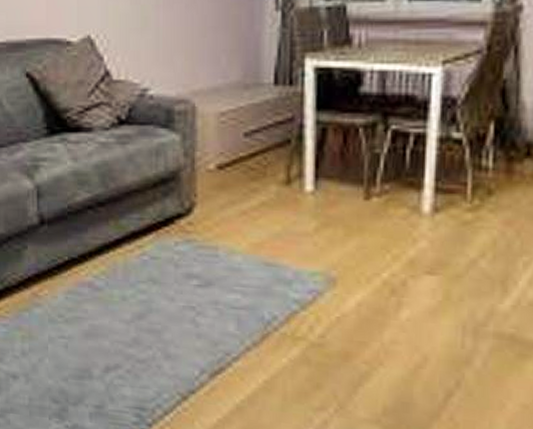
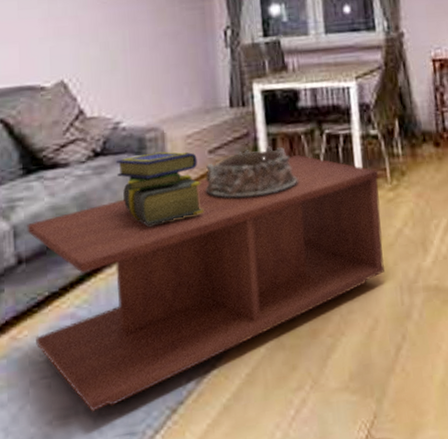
coffee table: none [50,150,456,380] -> present [27,154,385,412]
stack of books: none [140,127,232,207] -> present [115,151,203,225]
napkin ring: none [237,137,349,195] -> present [205,146,298,200]

